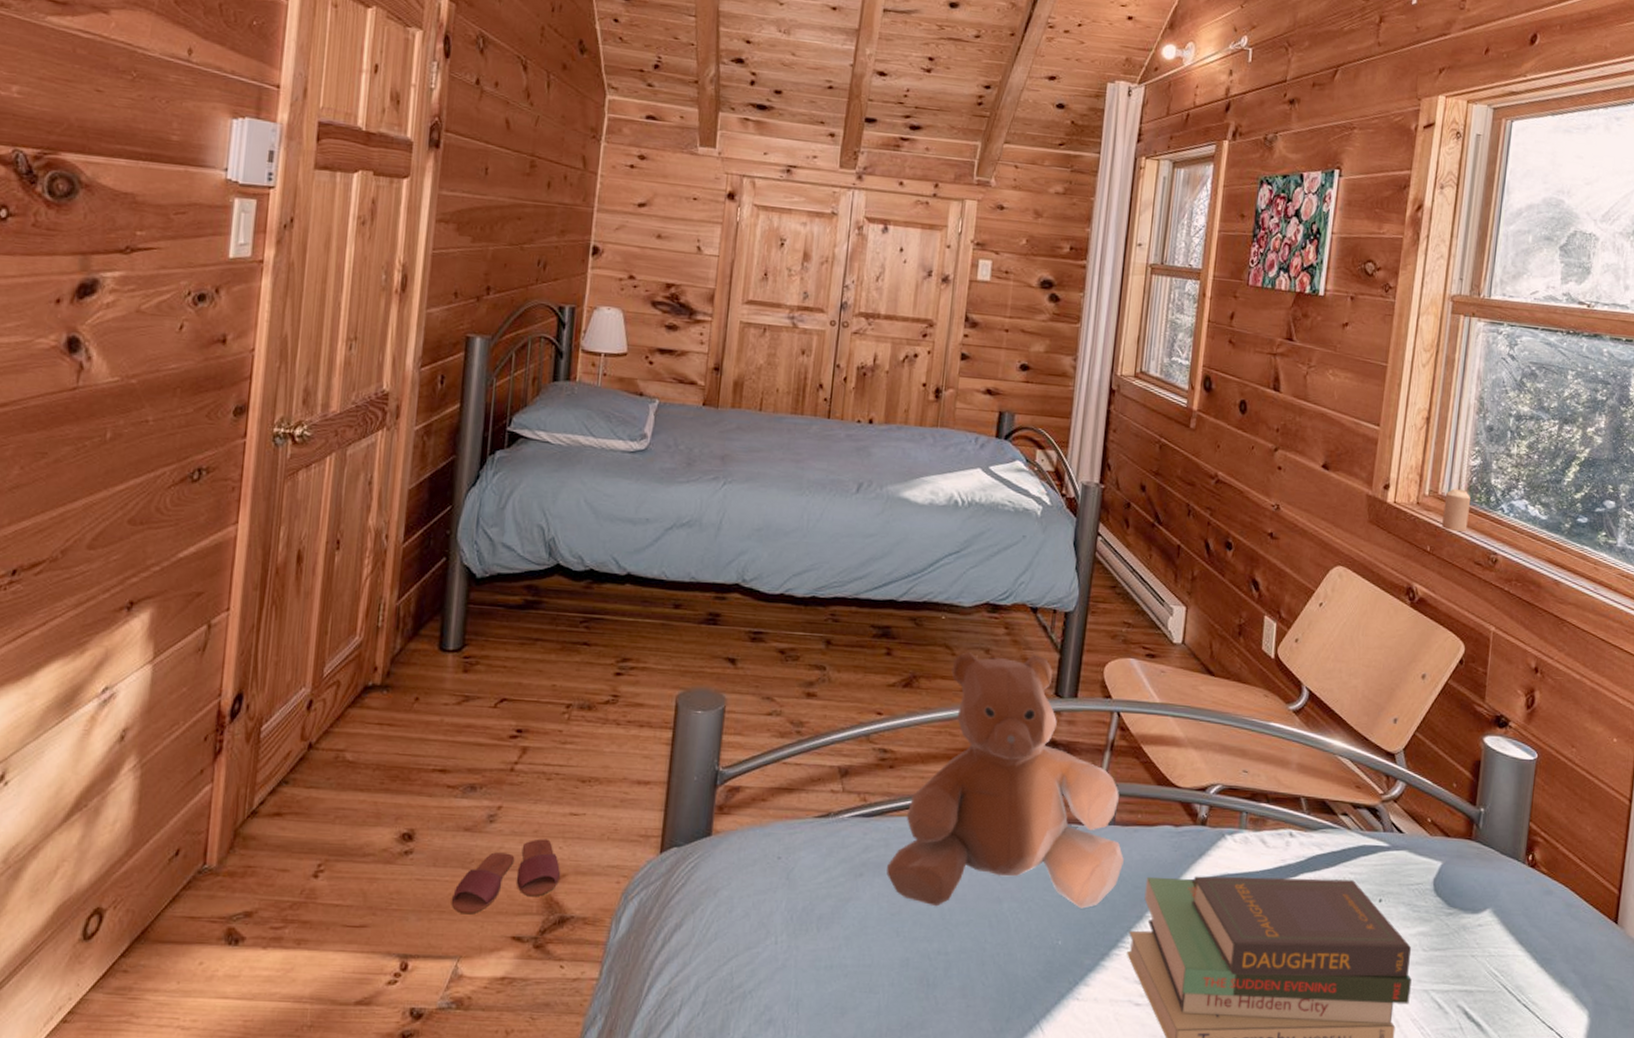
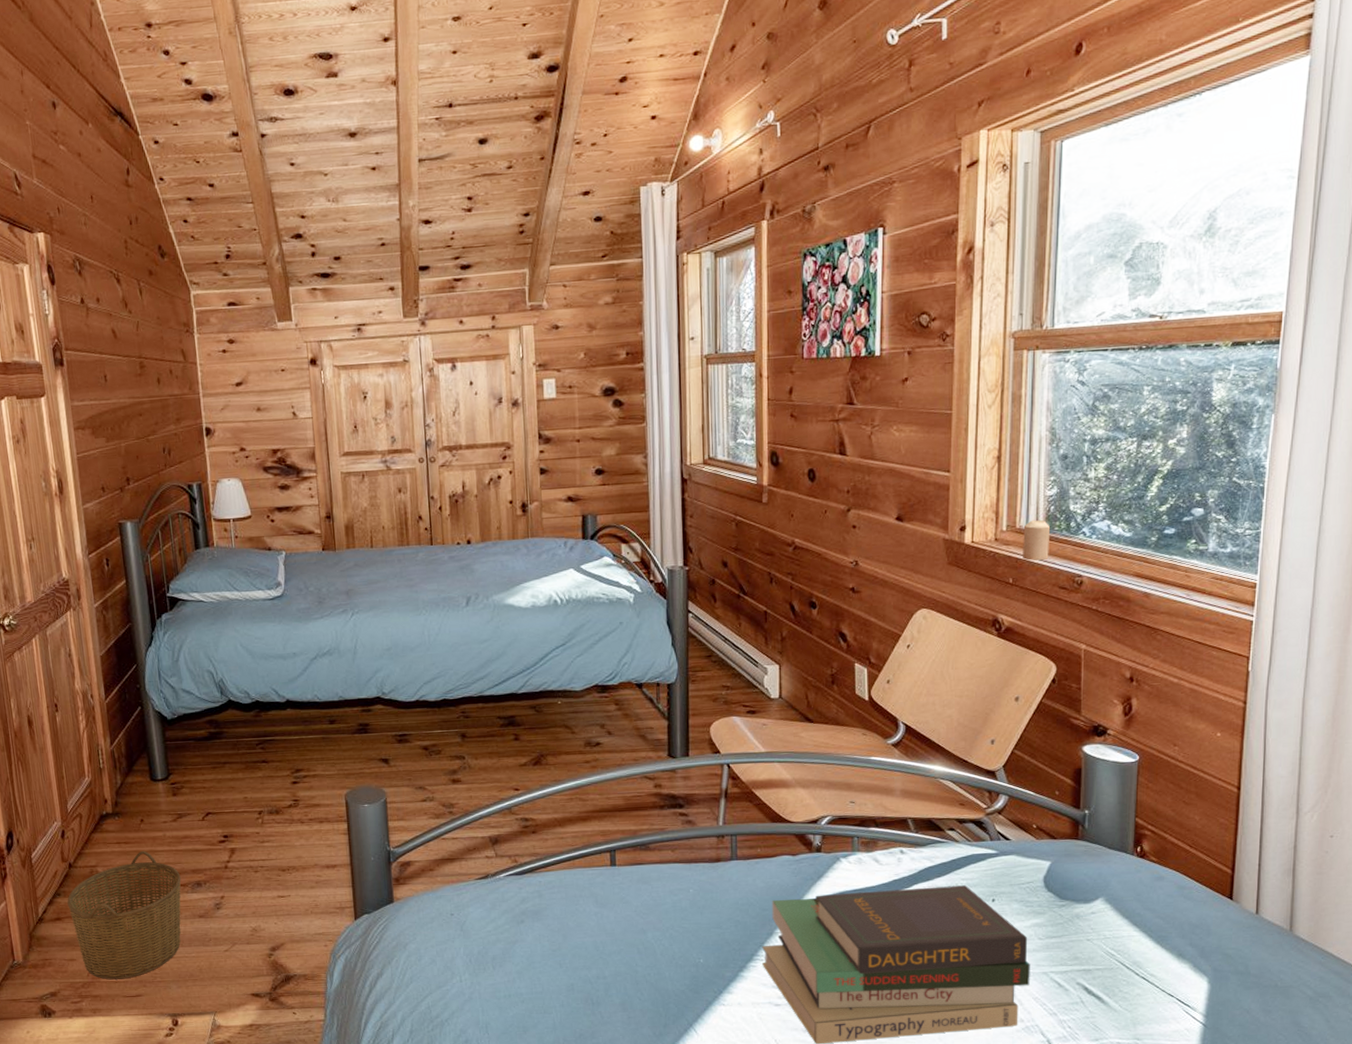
basket: none [295,737,452,903] -> present [67,850,181,980]
slippers: present [451,838,560,915] -> none [200,917,280,980]
teddy bear: present [886,652,1124,909] -> none [543,723,750,941]

